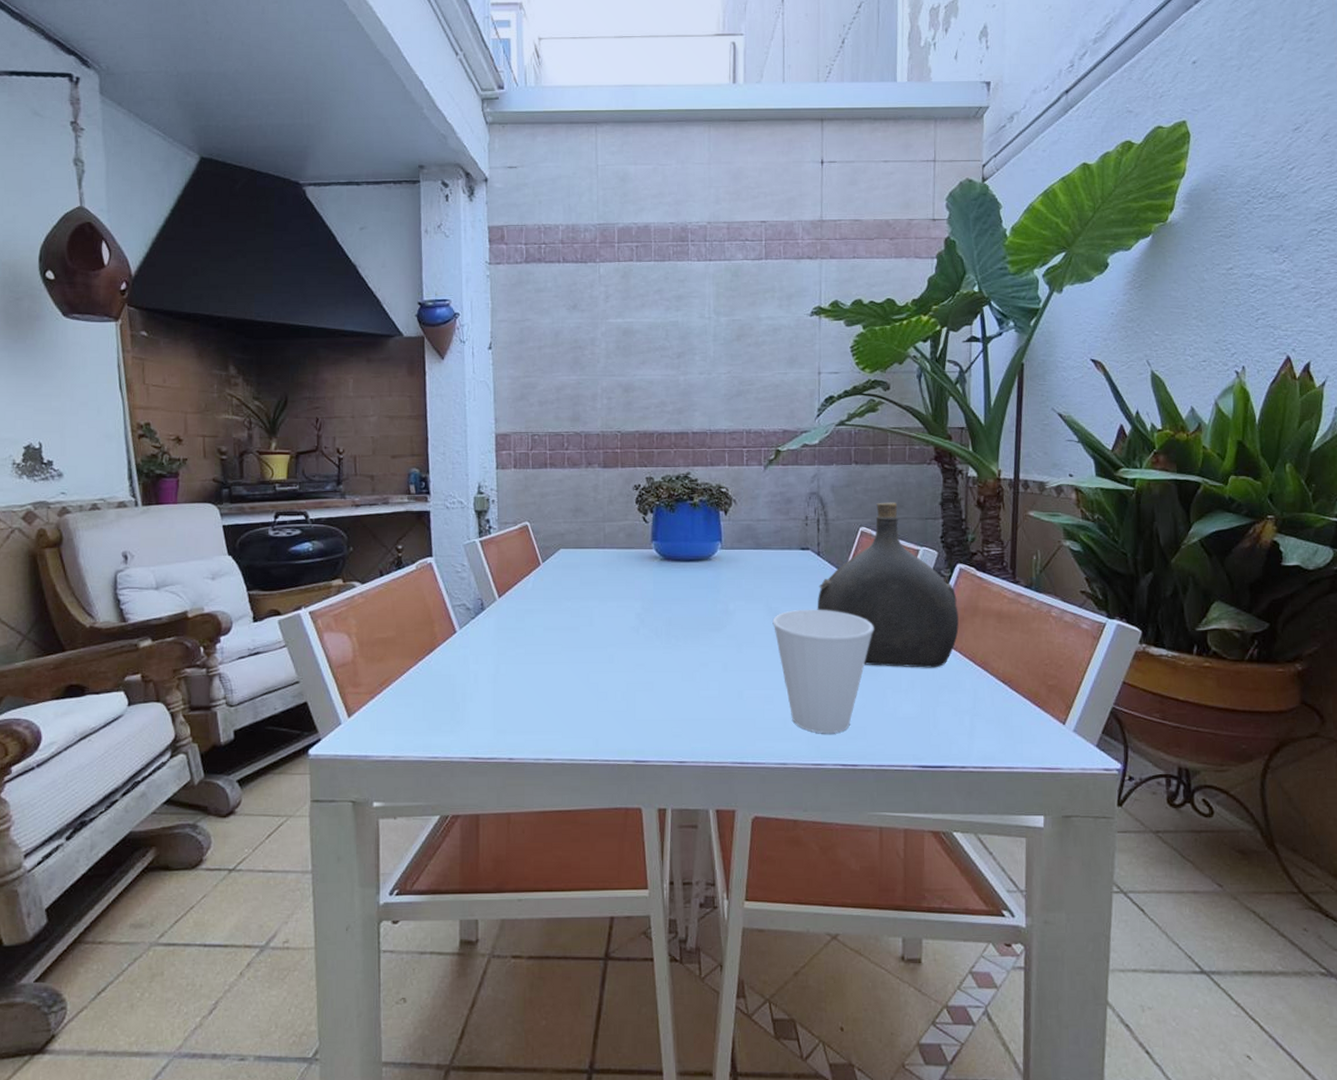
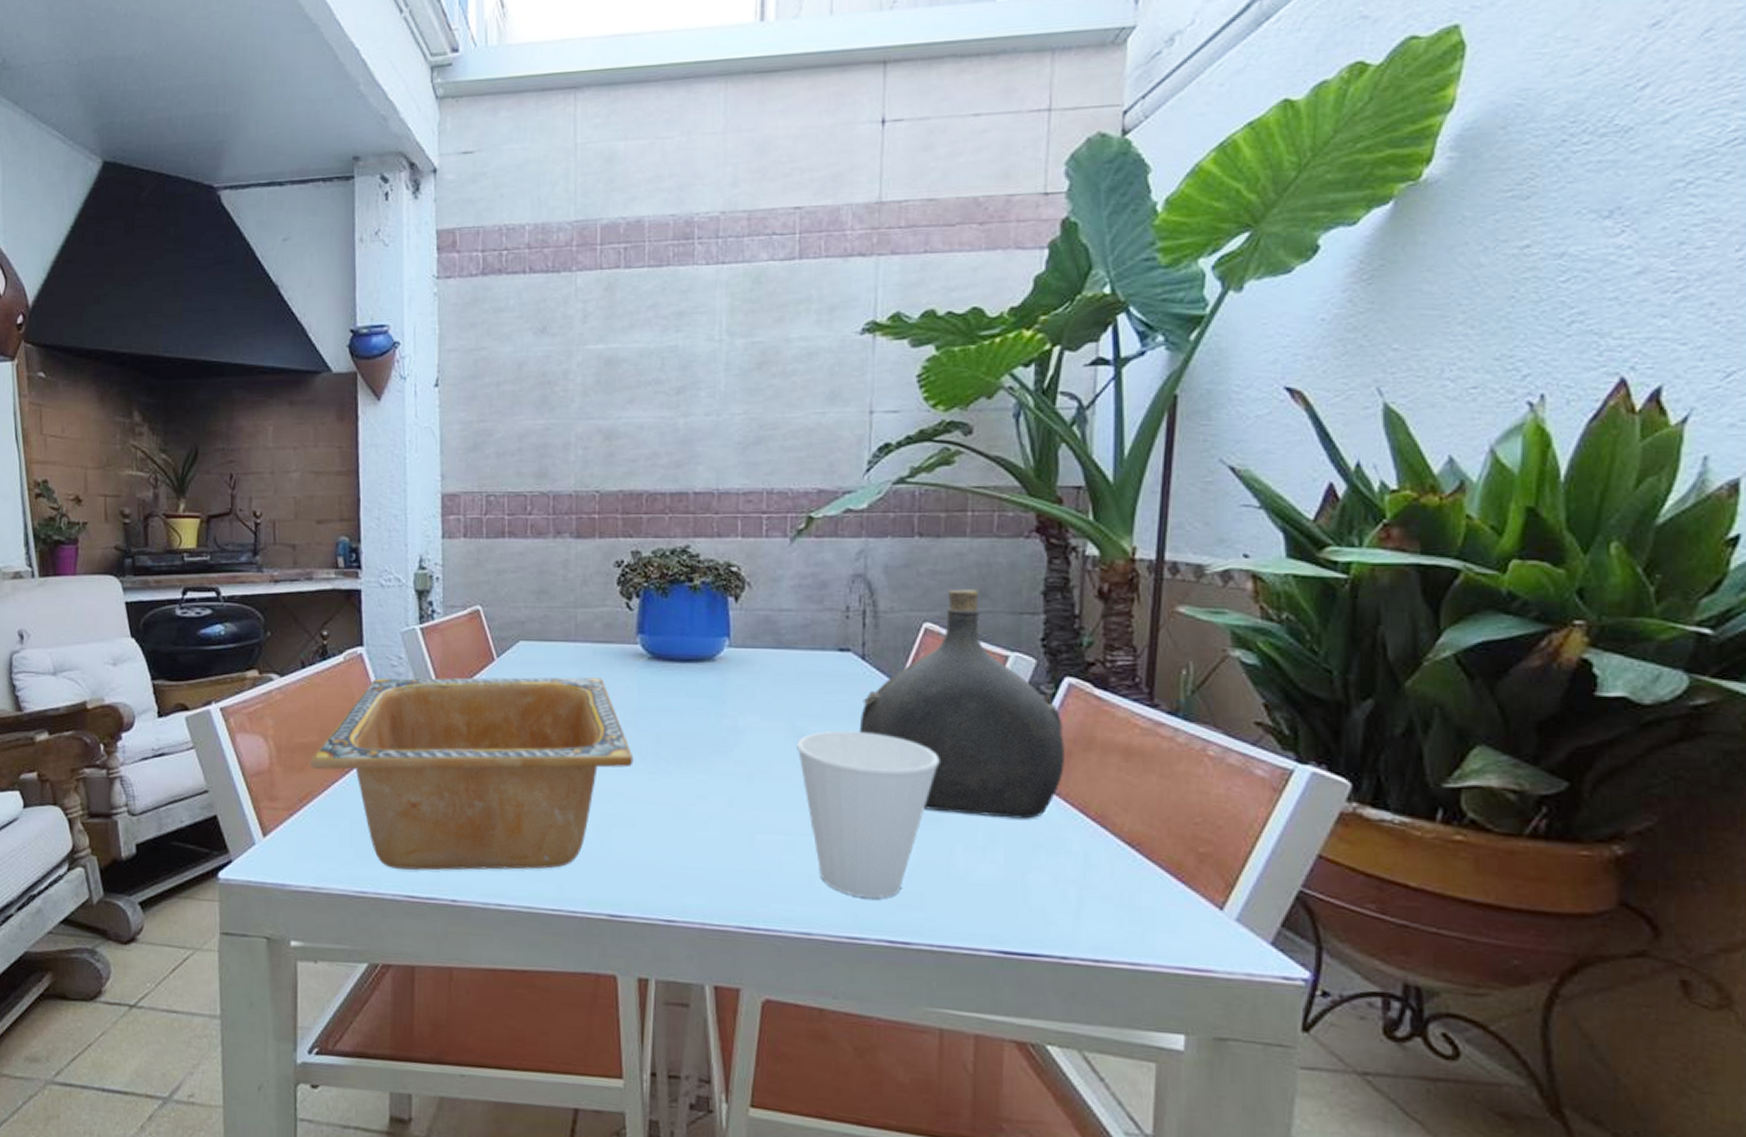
serving bowl: none [389,576,651,736] -> present [310,677,634,871]

